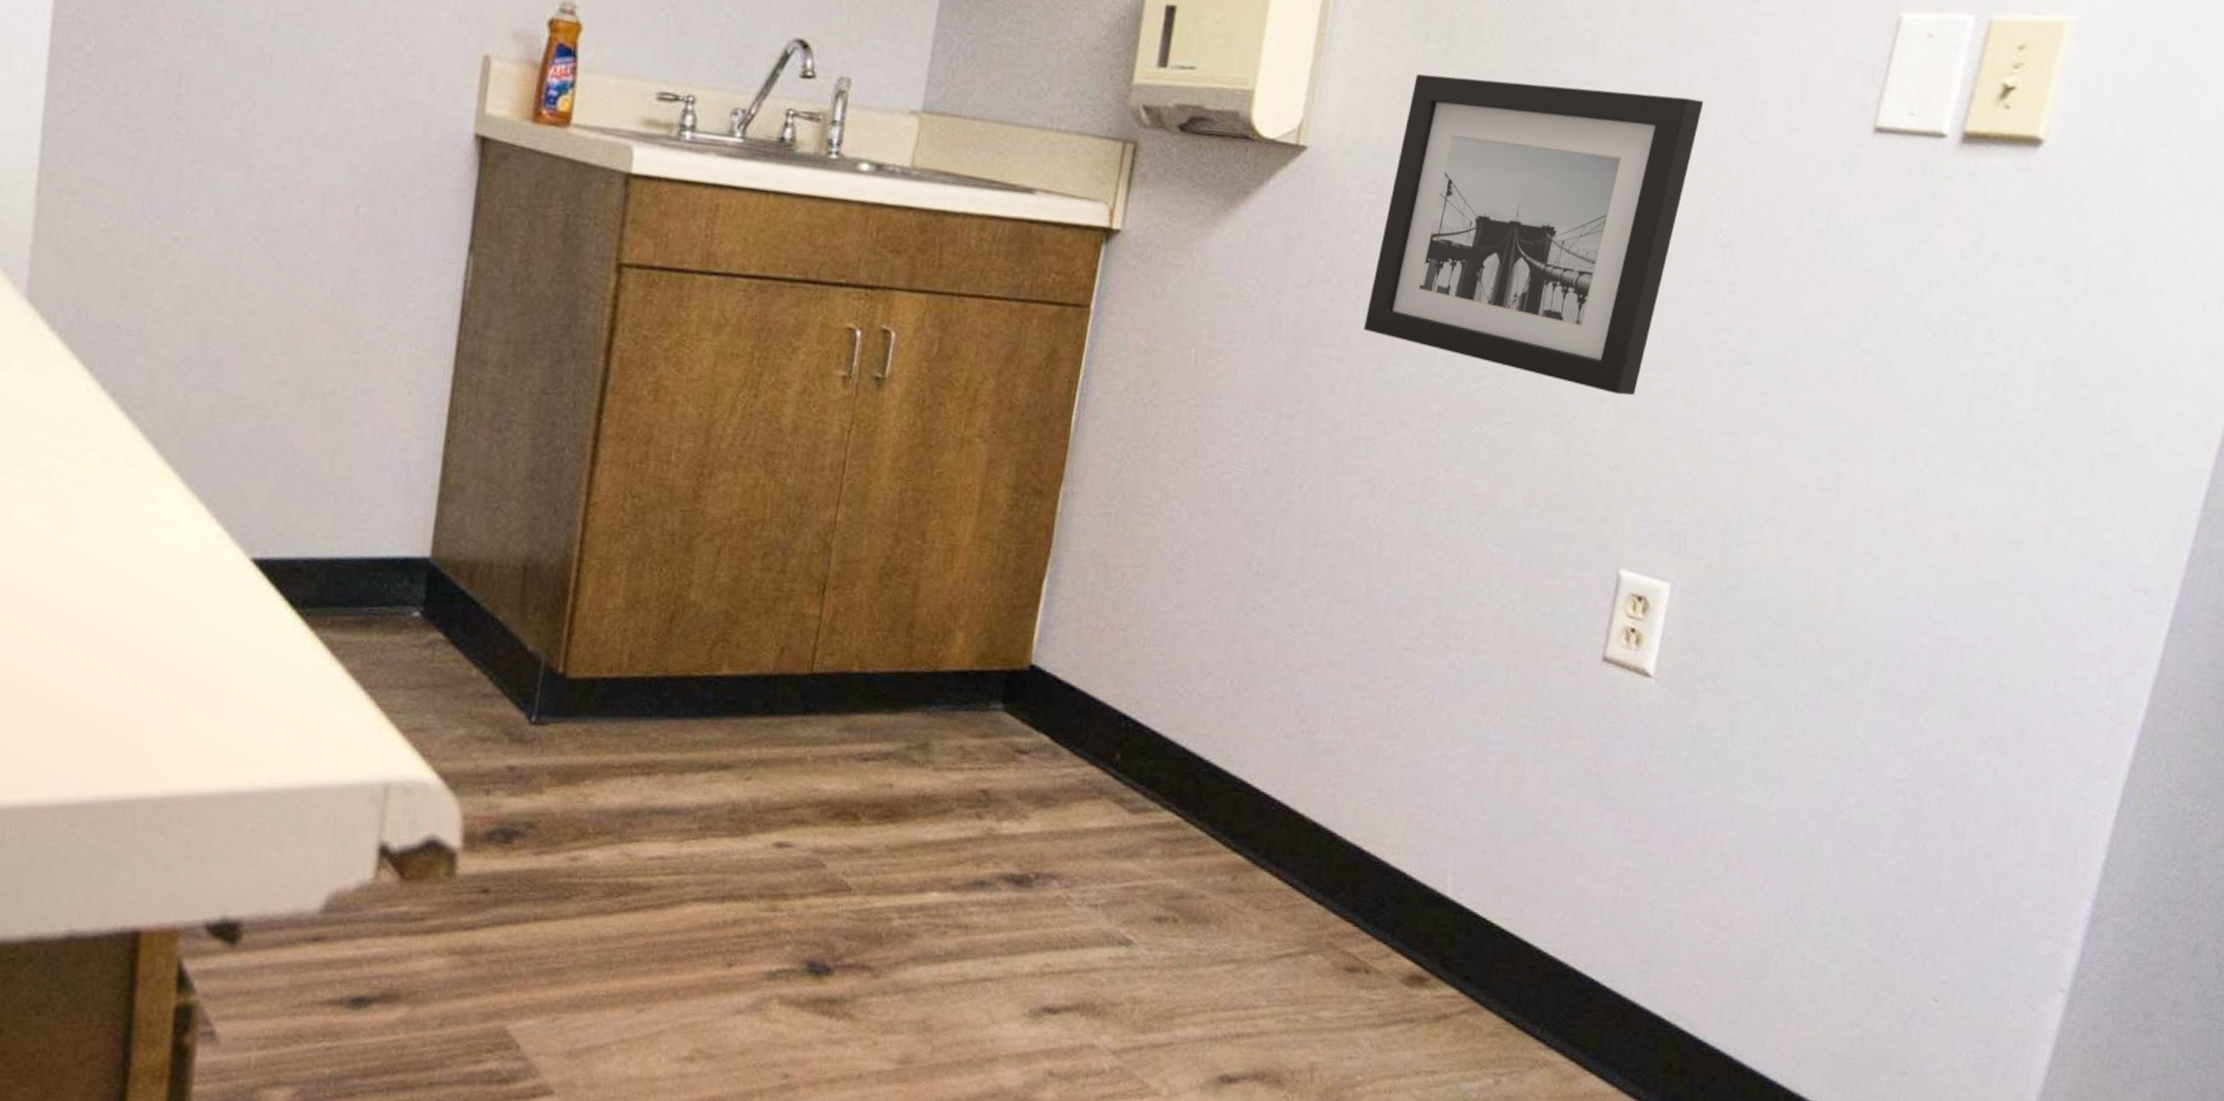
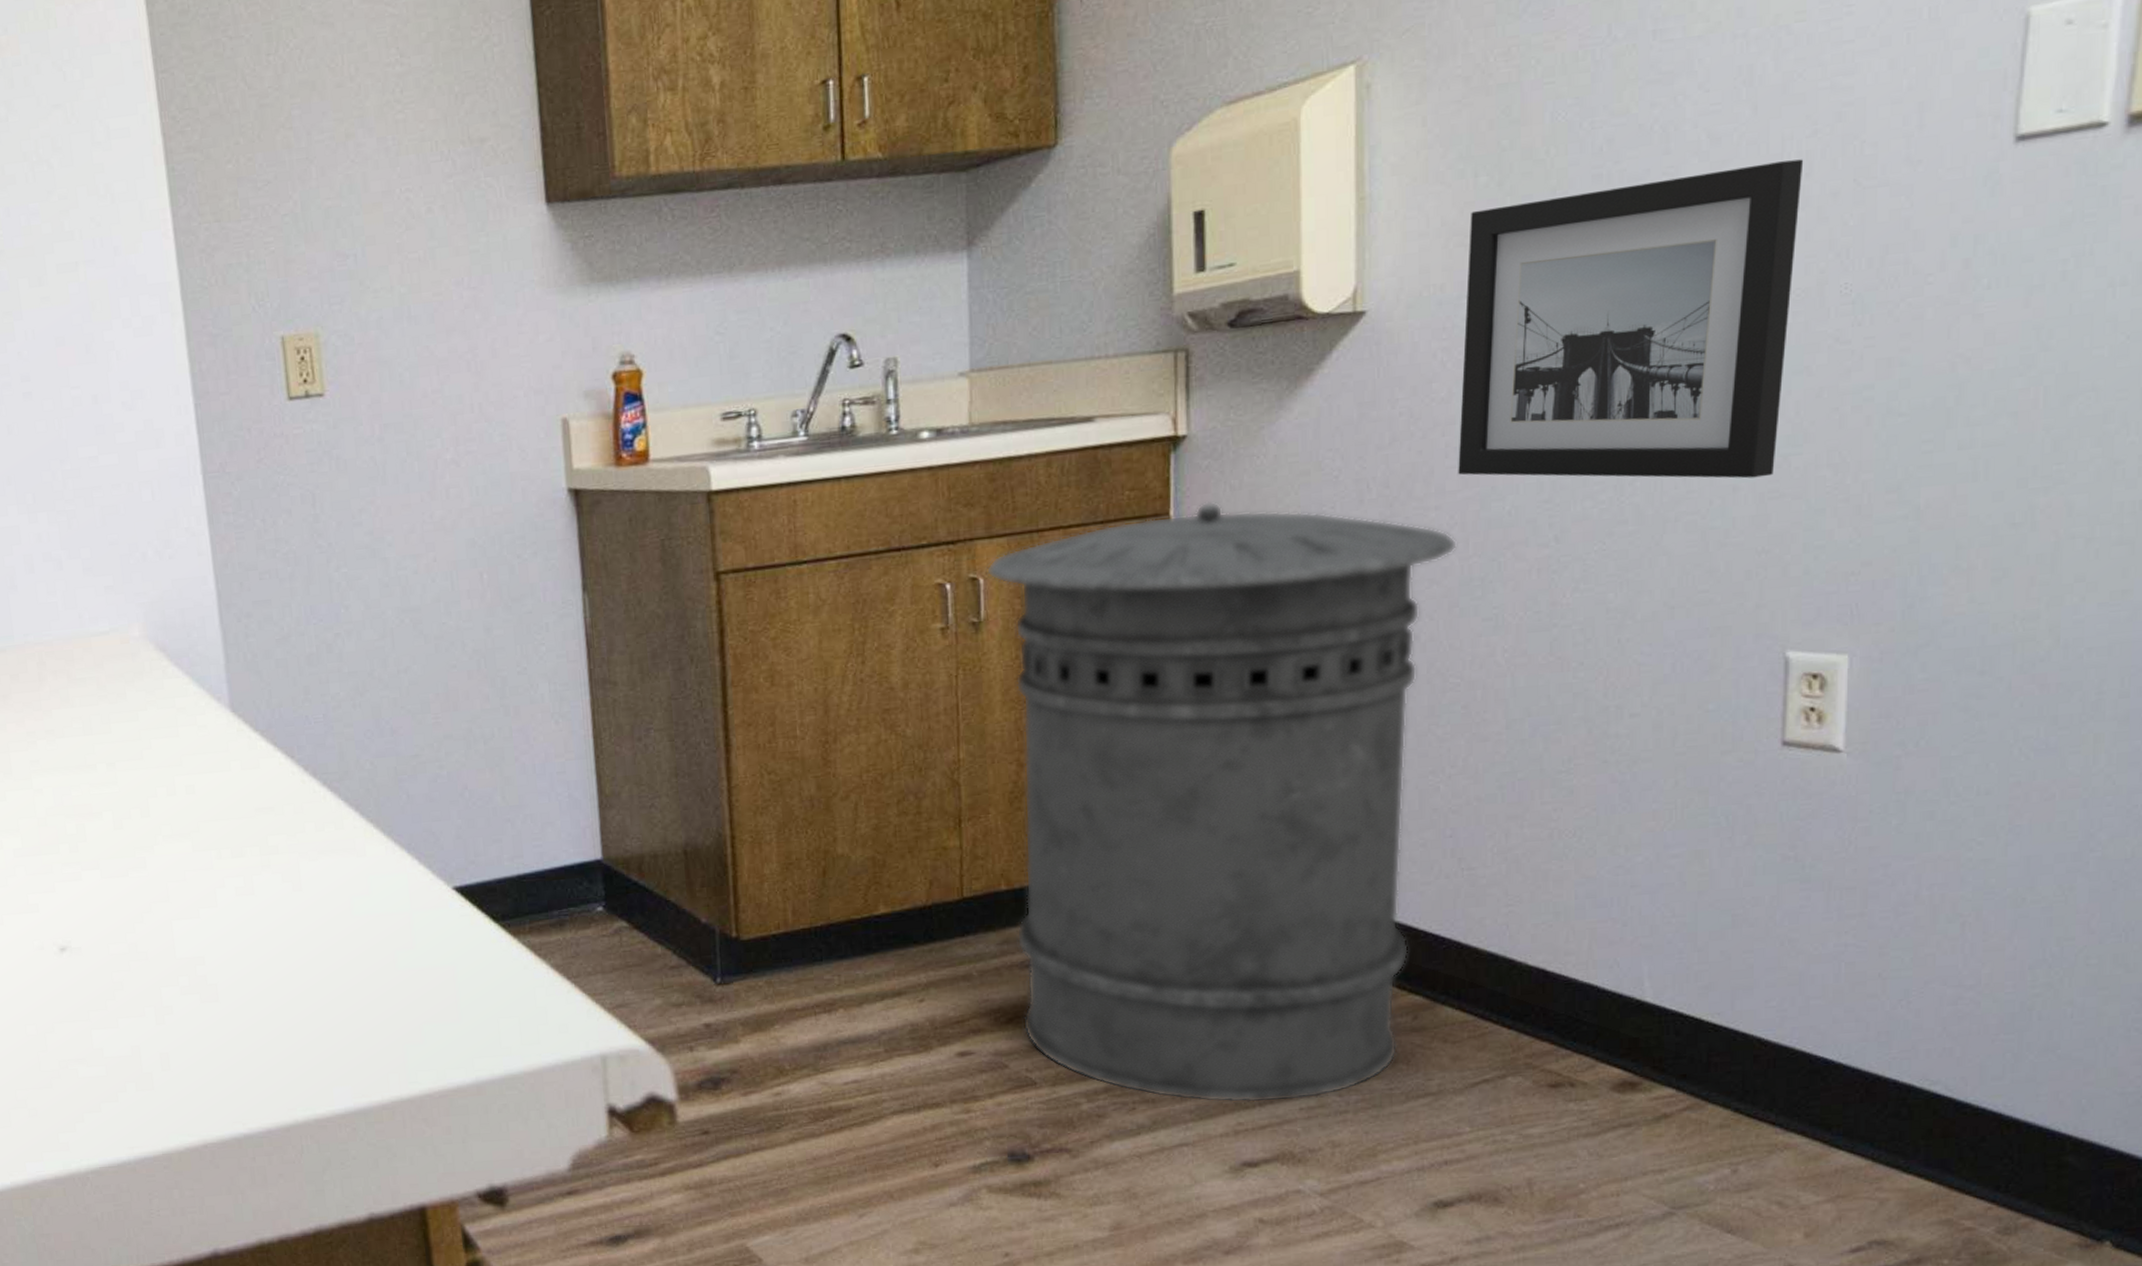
trash can: none [848,302,1352,948] -> present [986,501,1458,1103]

